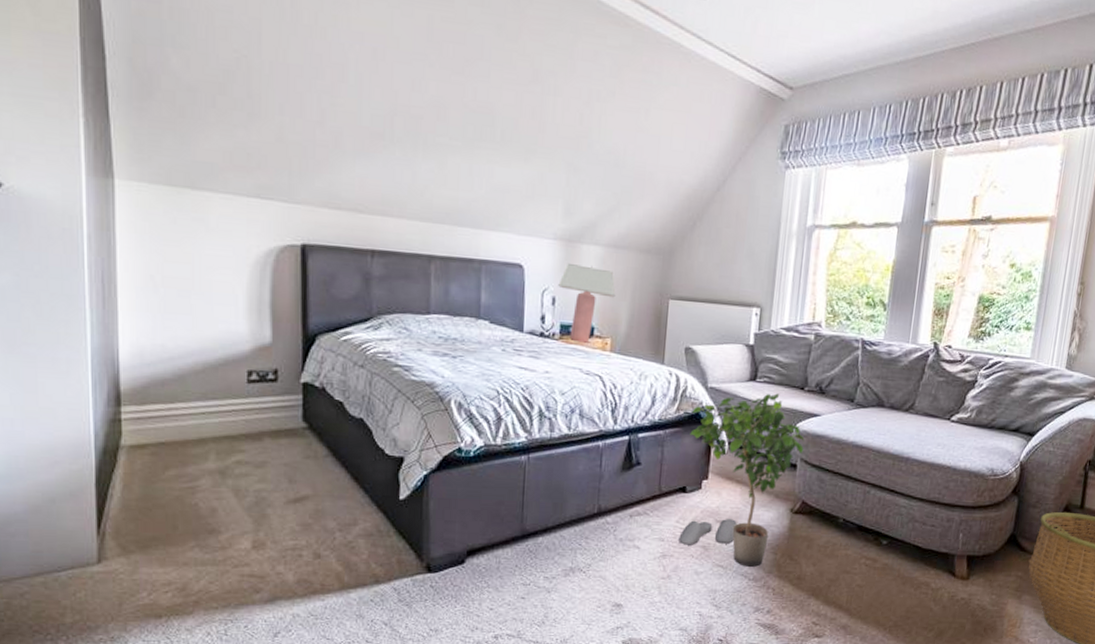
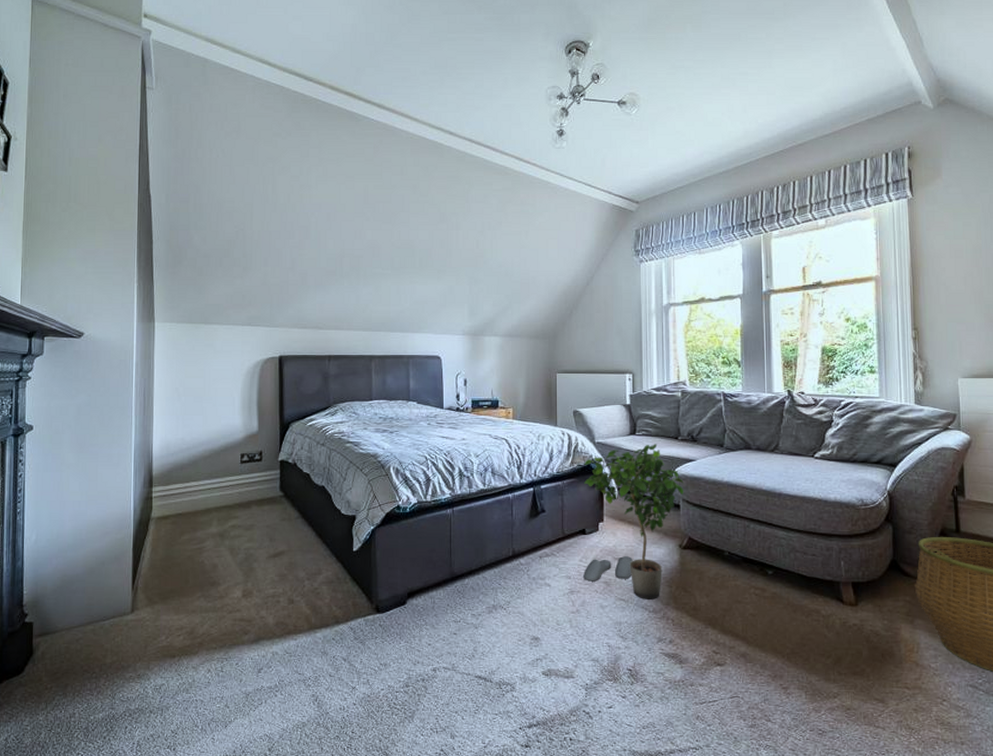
table lamp: present [558,262,616,343] -> none [468,351,514,413]

